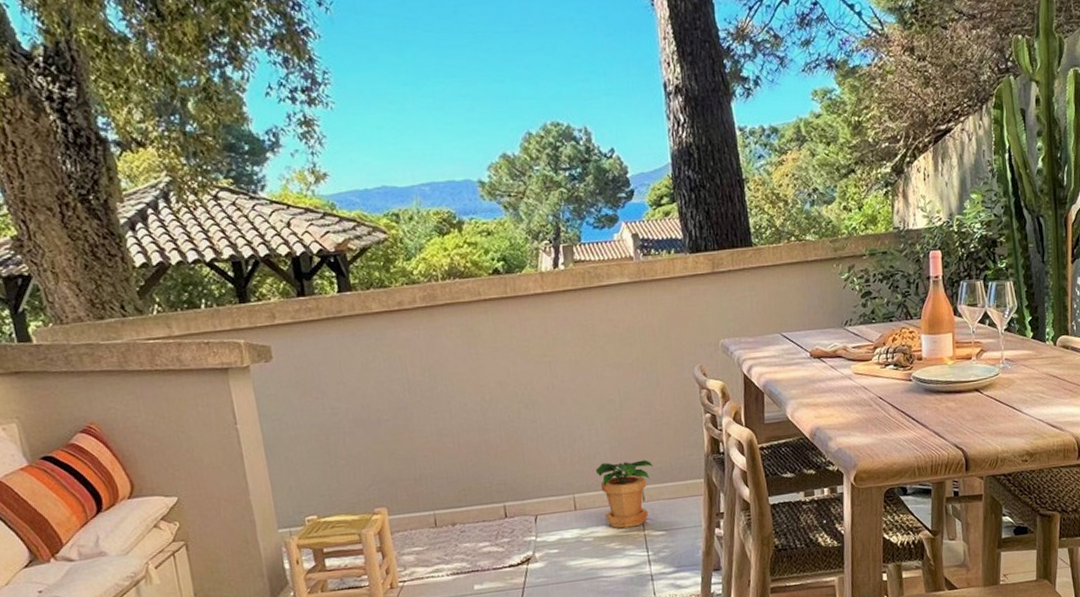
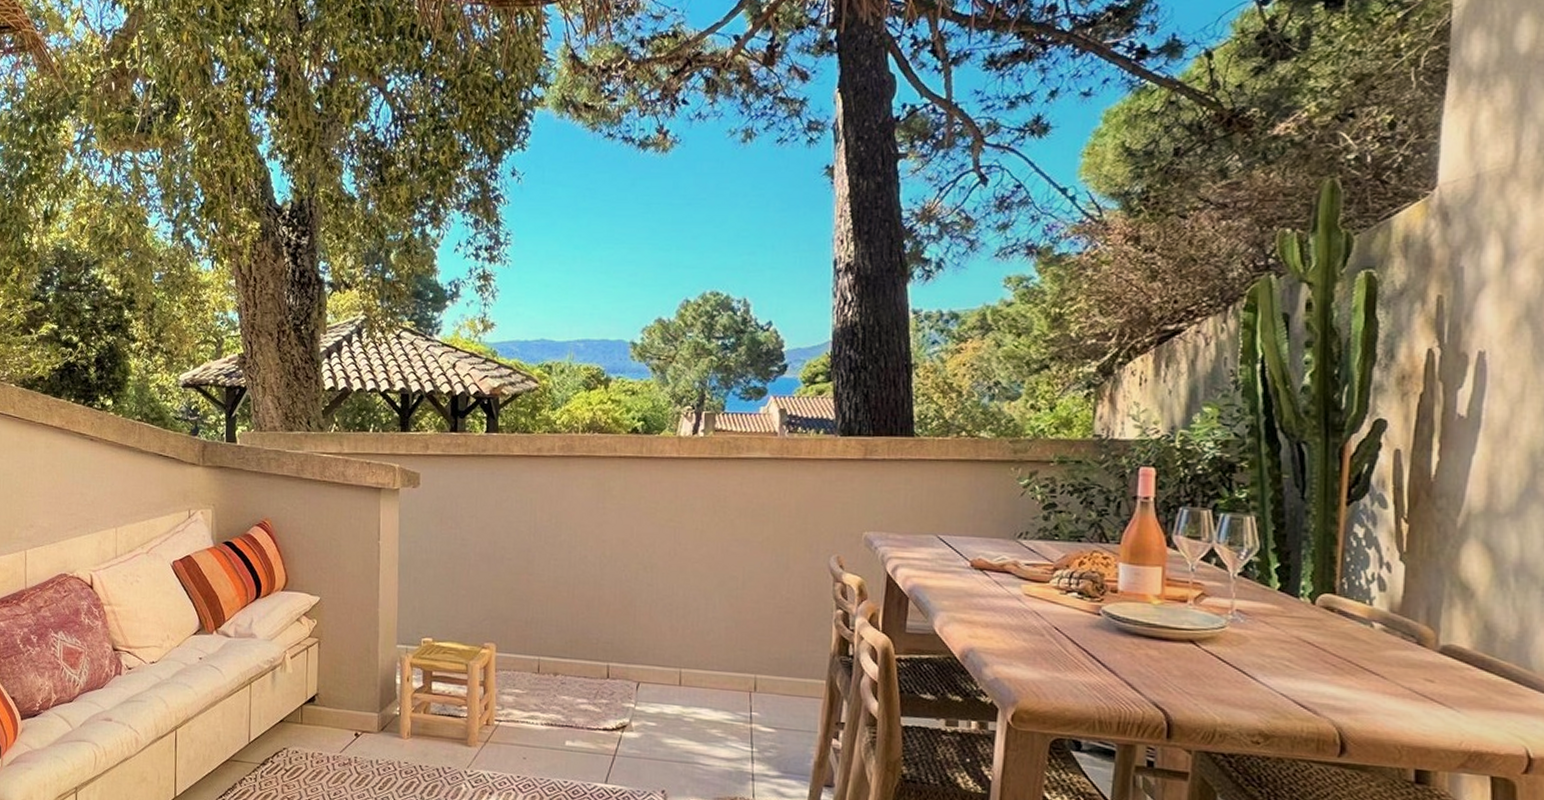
potted plant: present [596,460,653,529] -> none [708,642,770,718]

